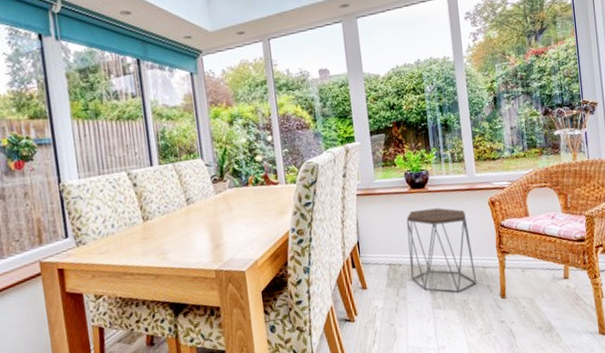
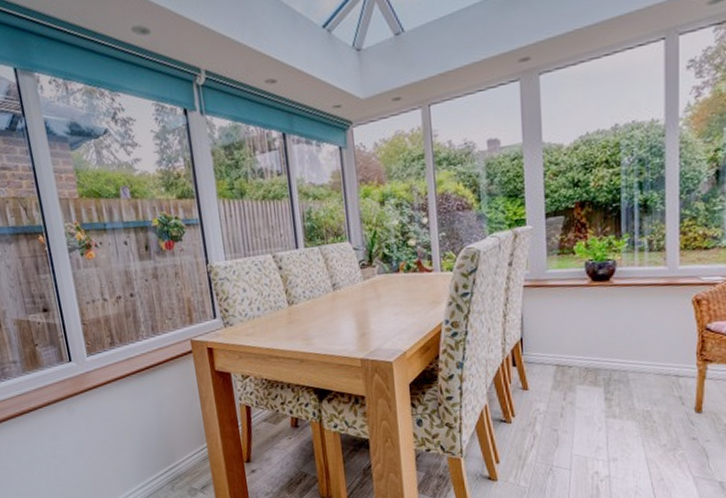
side table: present [406,208,477,293] -> none [582,304,666,402]

